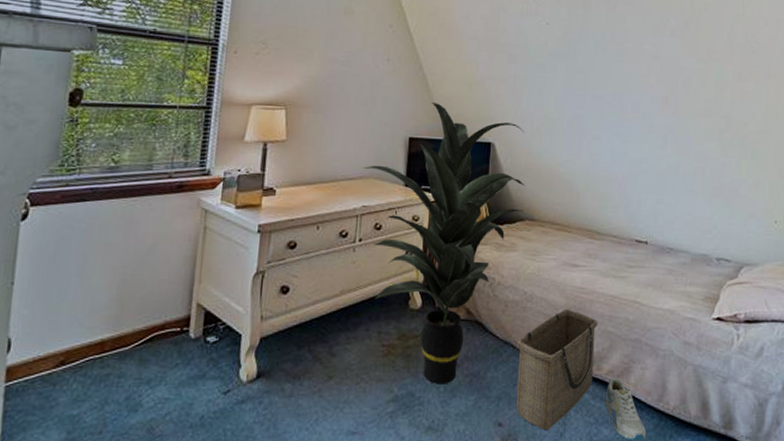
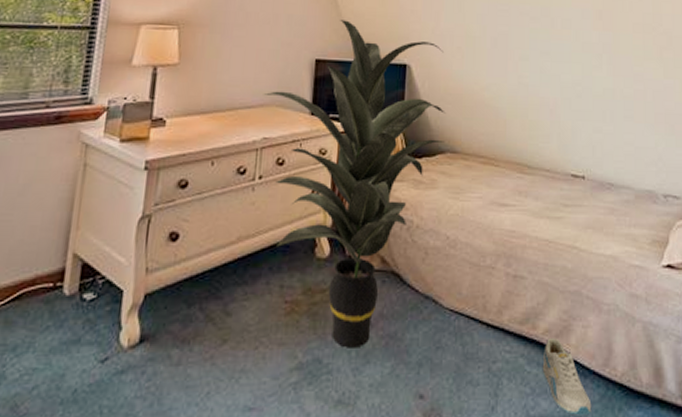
basket: present [516,308,598,431] -> none [439,256,532,404]

